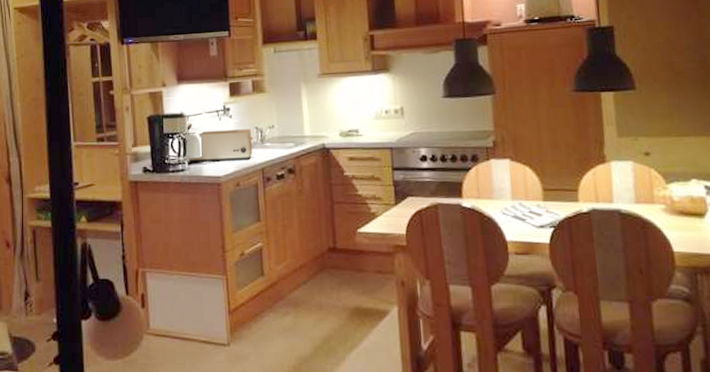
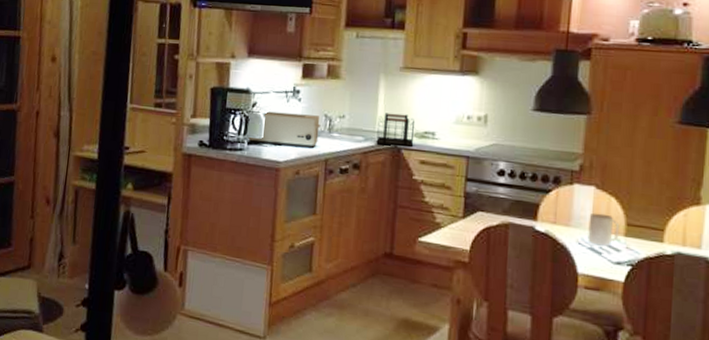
dish rack: none [305,117,341,148] -> present [376,112,415,148]
mug: none [508,183,538,214] -> present [587,212,620,247]

